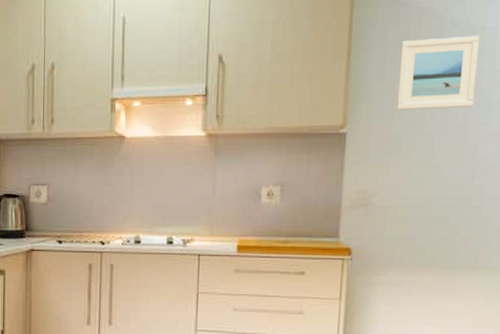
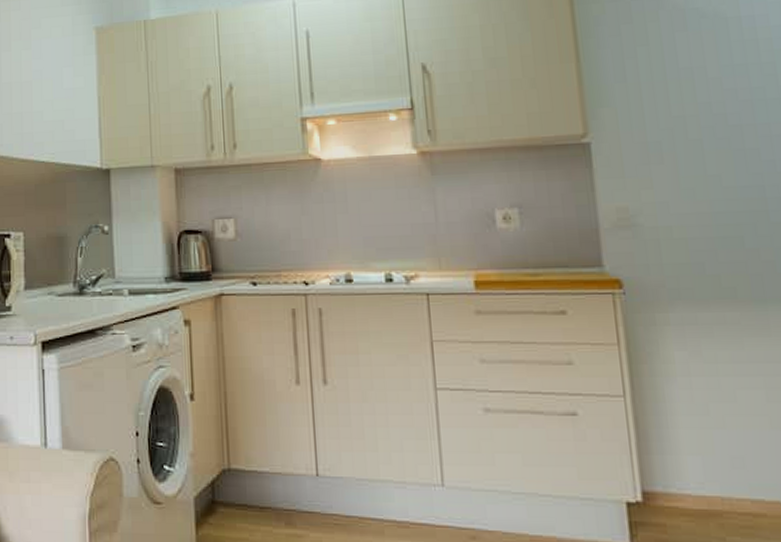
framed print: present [396,35,480,111] -> none [639,25,745,114]

